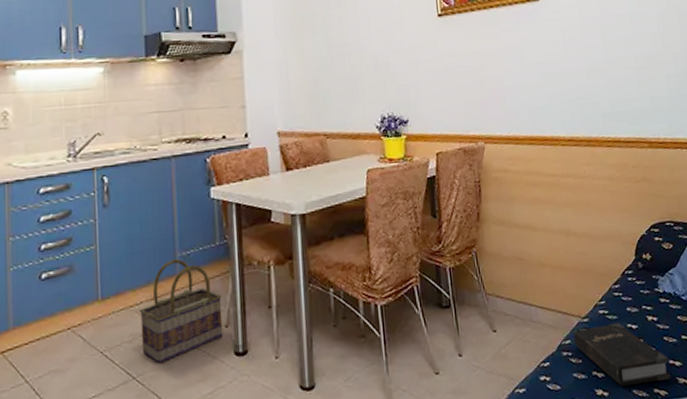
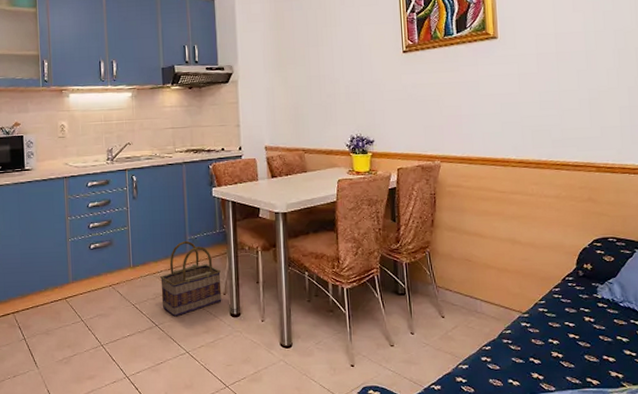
hardback book: present [573,323,671,386] -> none [514,320,604,373]

